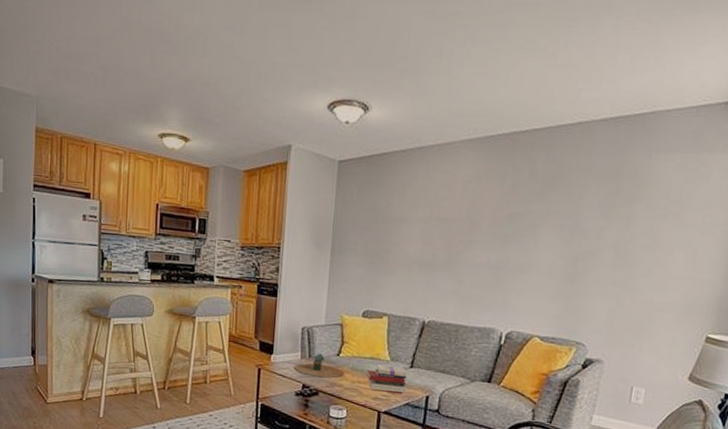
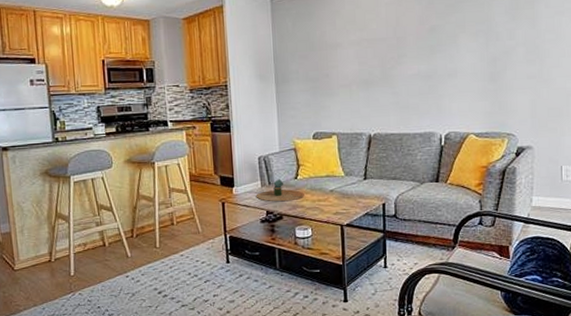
books: present [365,364,407,395] -> none [324,180,363,206]

